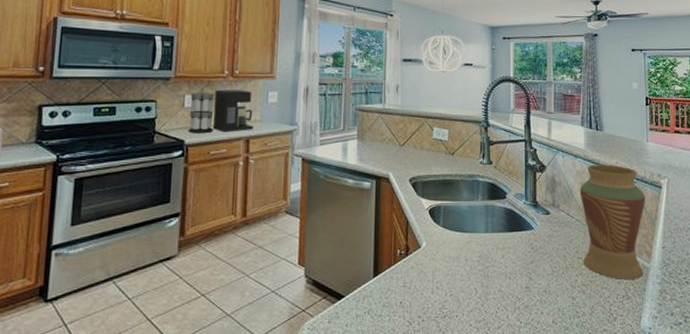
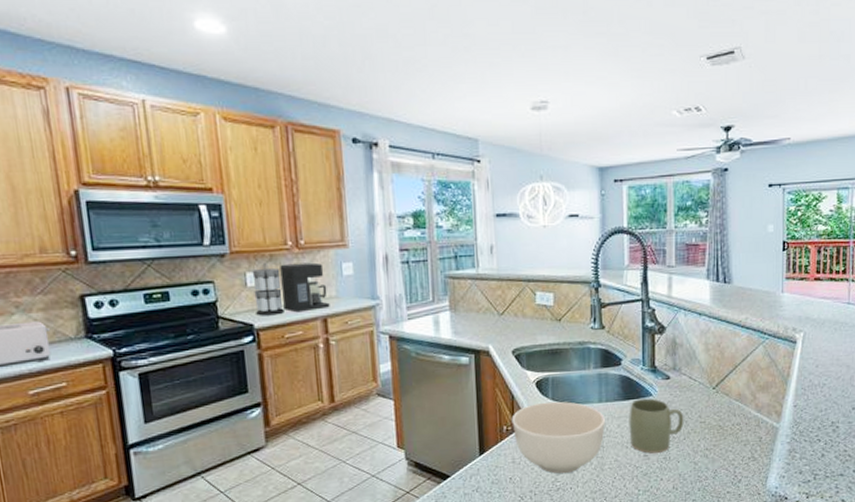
bowl: none [405,229,491,301] -> present [511,401,606,474]
mug: none [512,231,563,286] -> present [629,398,684,453]
vase: present [579,165,646,279] -> none [703,320,778,442]

